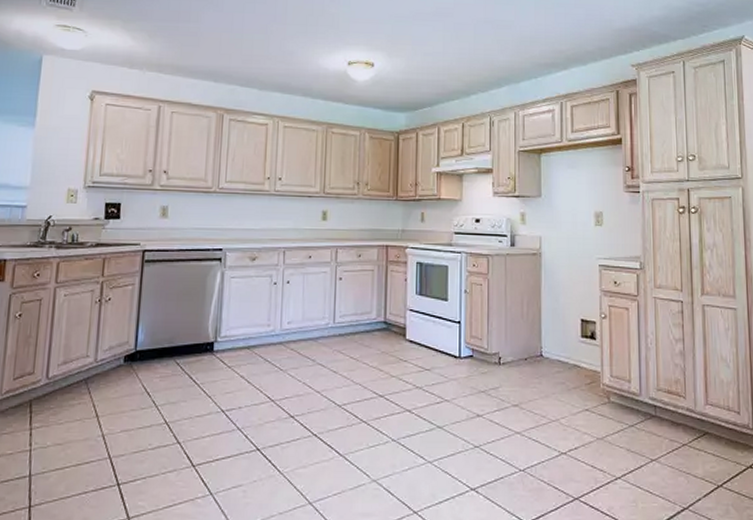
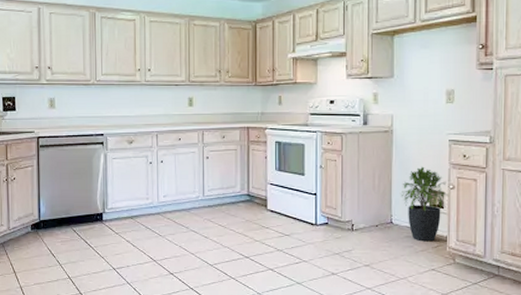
potted plant: none [550,293,601,378] -> present [400,166,449,242]

